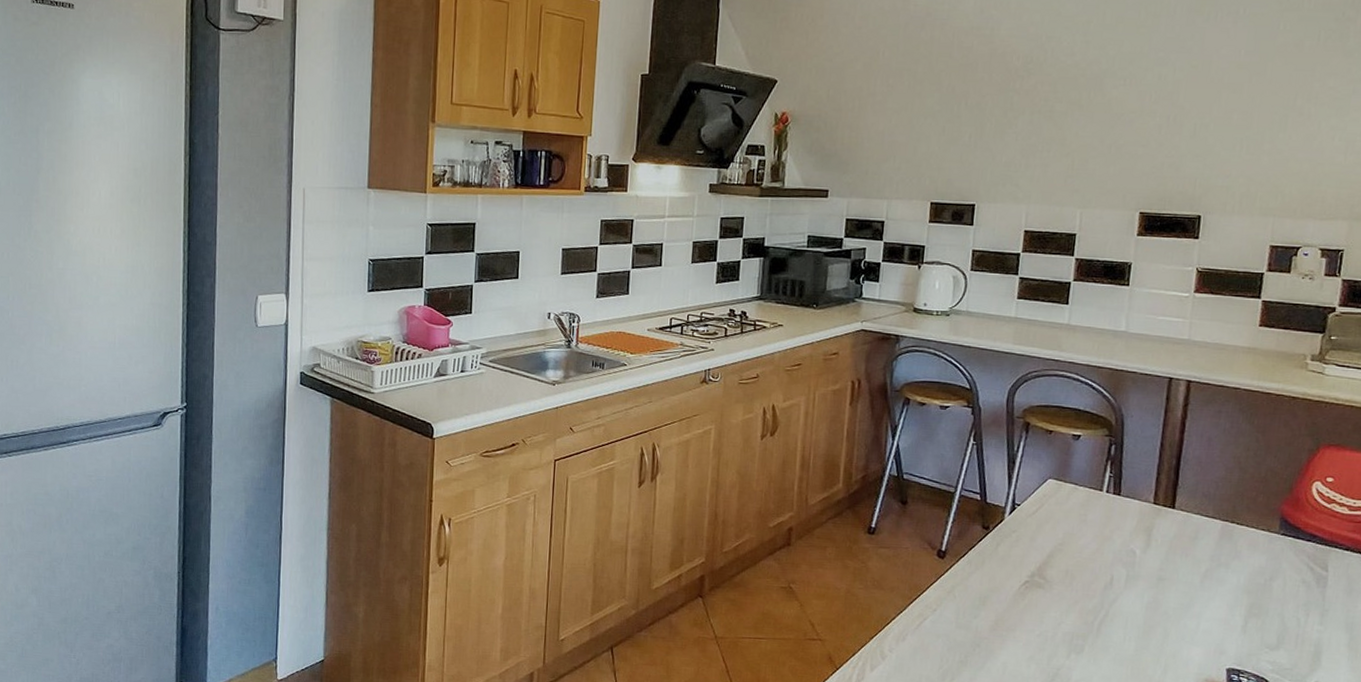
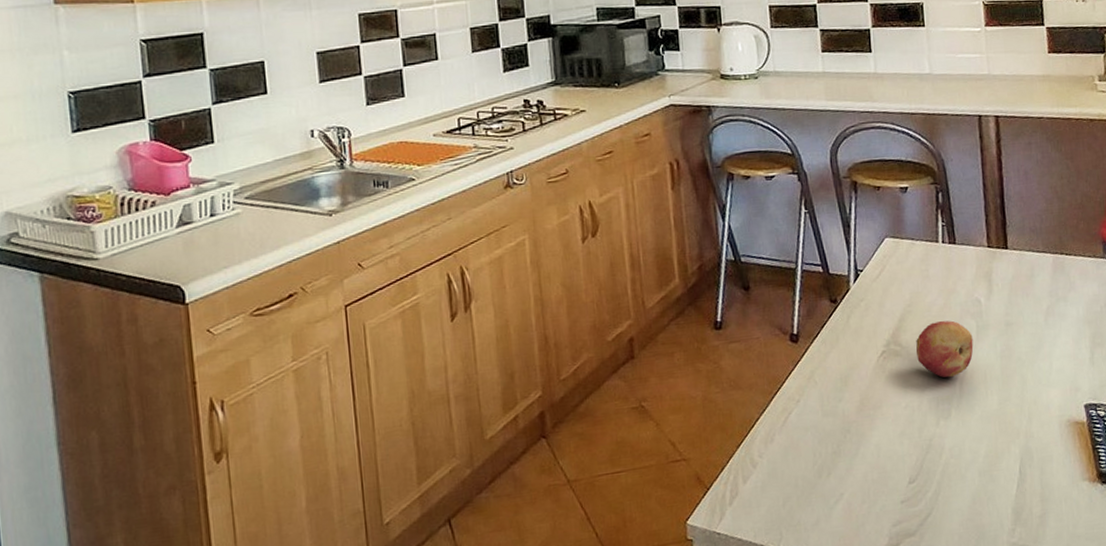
fruit: none [1059,563,1121,618] -> present [916,320,974,378]

